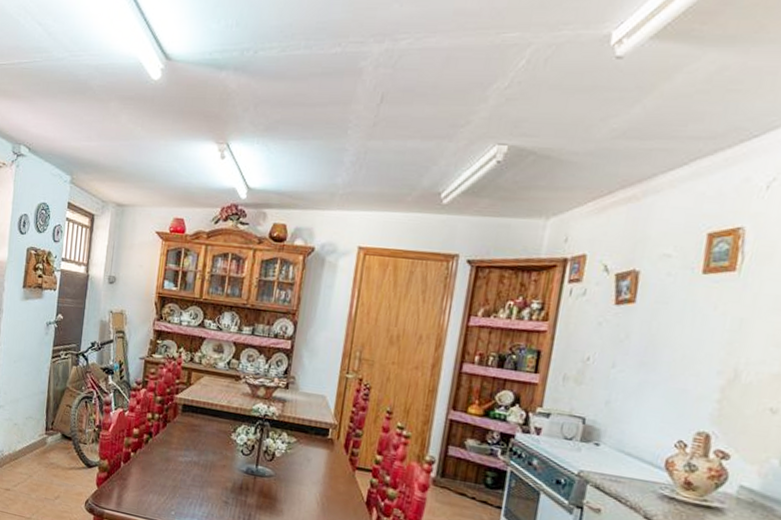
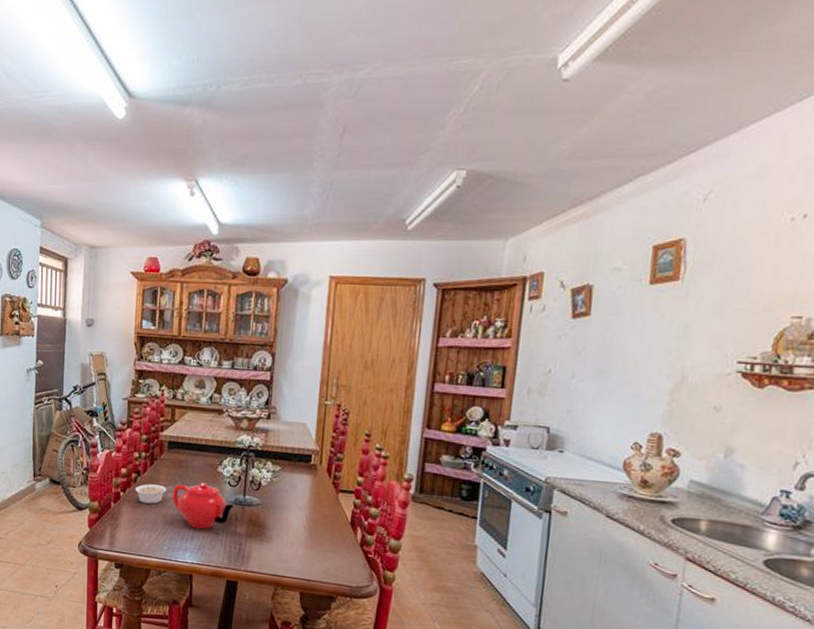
legume: none [146,446,184,467] -> present [135,484,172,504]
teapot: none [183,448,245,497] -> present [172,482,233,529]

